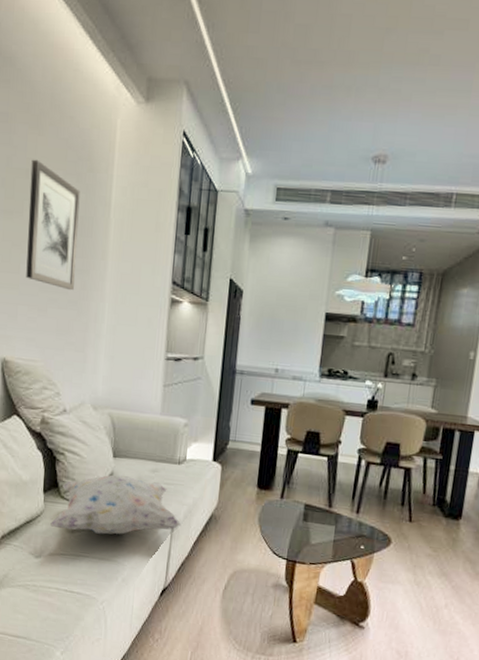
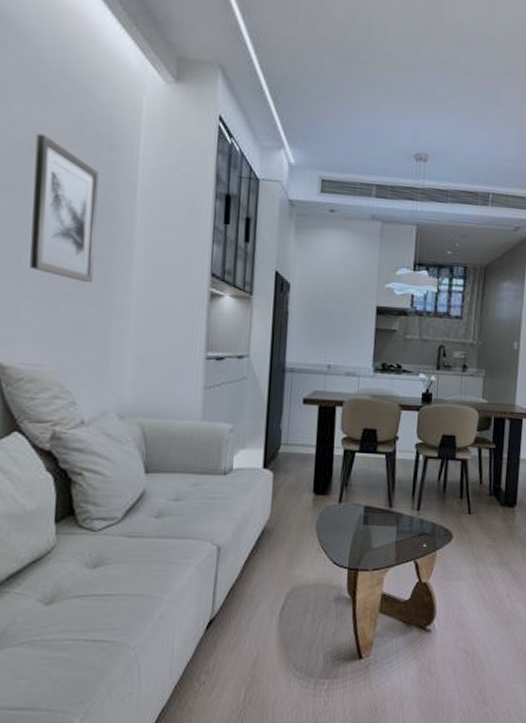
decorative pillow: present [50,475,182,535] -> none [65,494,230,566]

